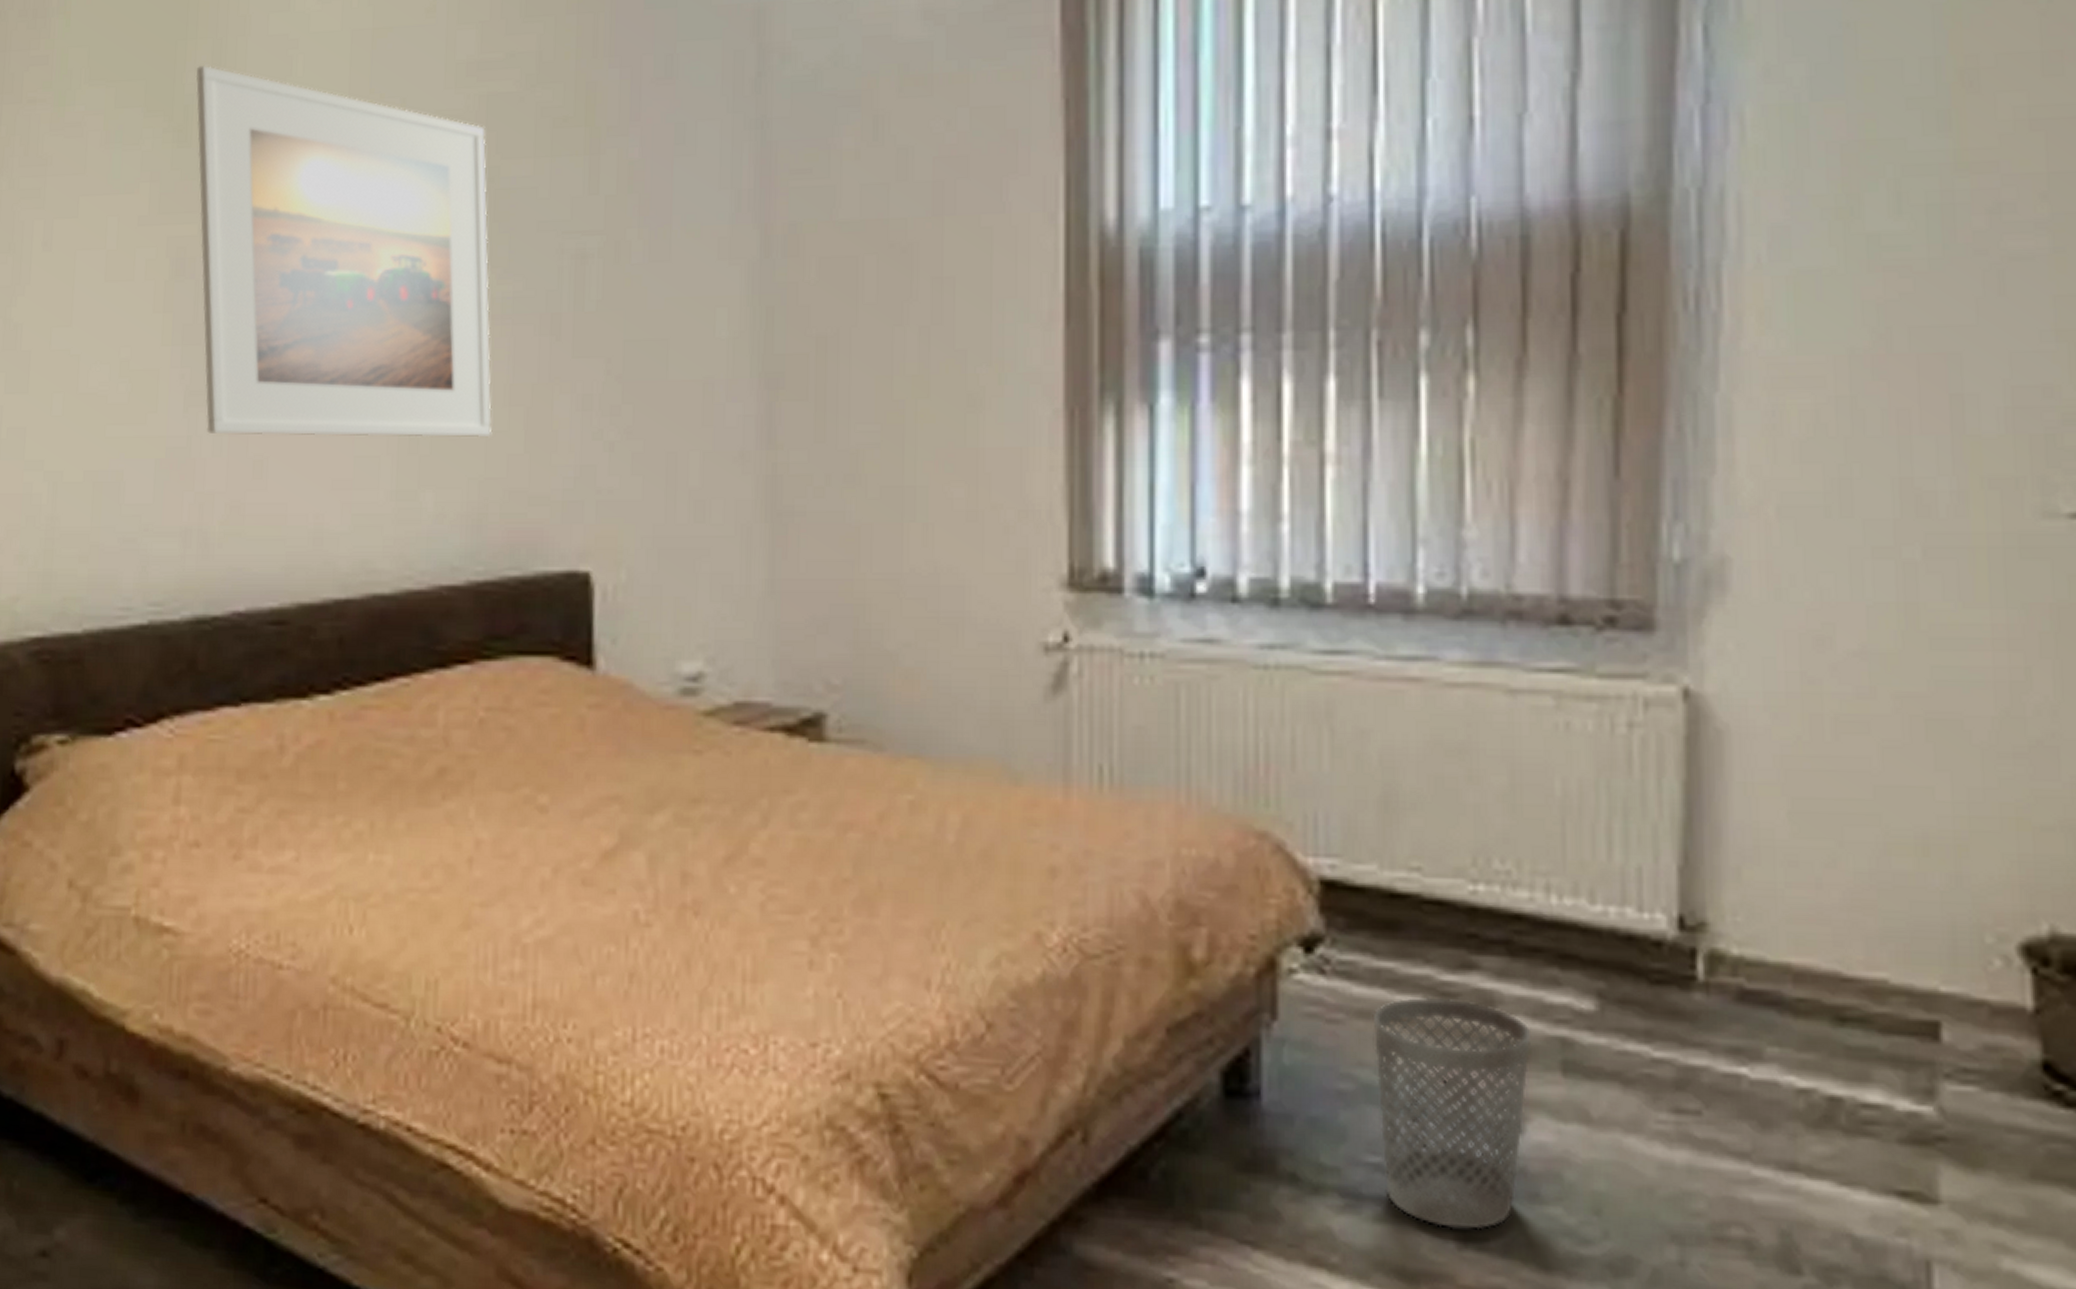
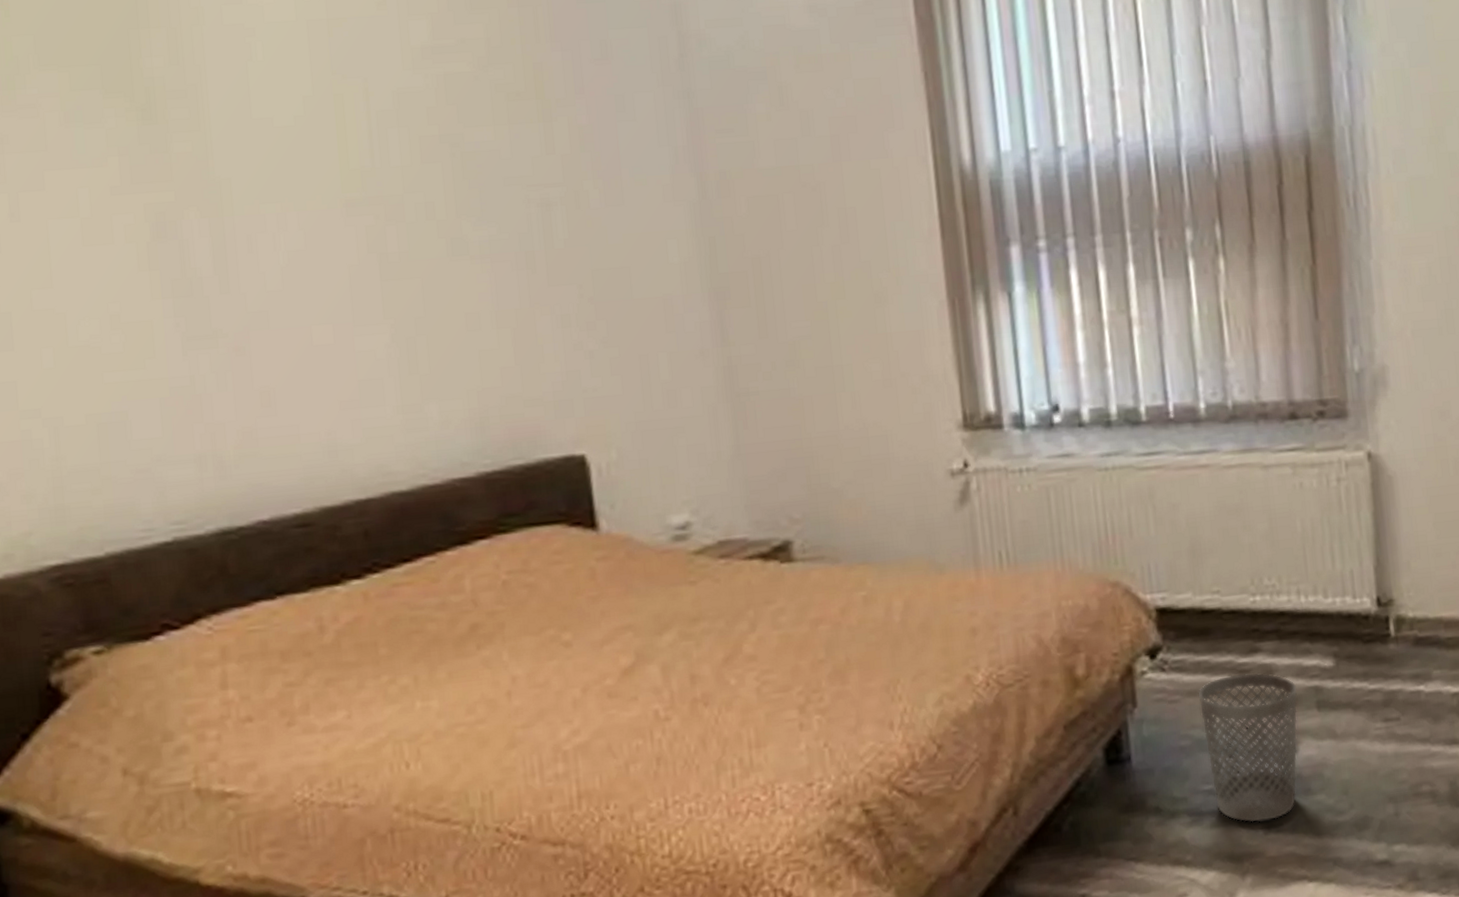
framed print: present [195,64,492,438] -> none [152,51,485,372]

